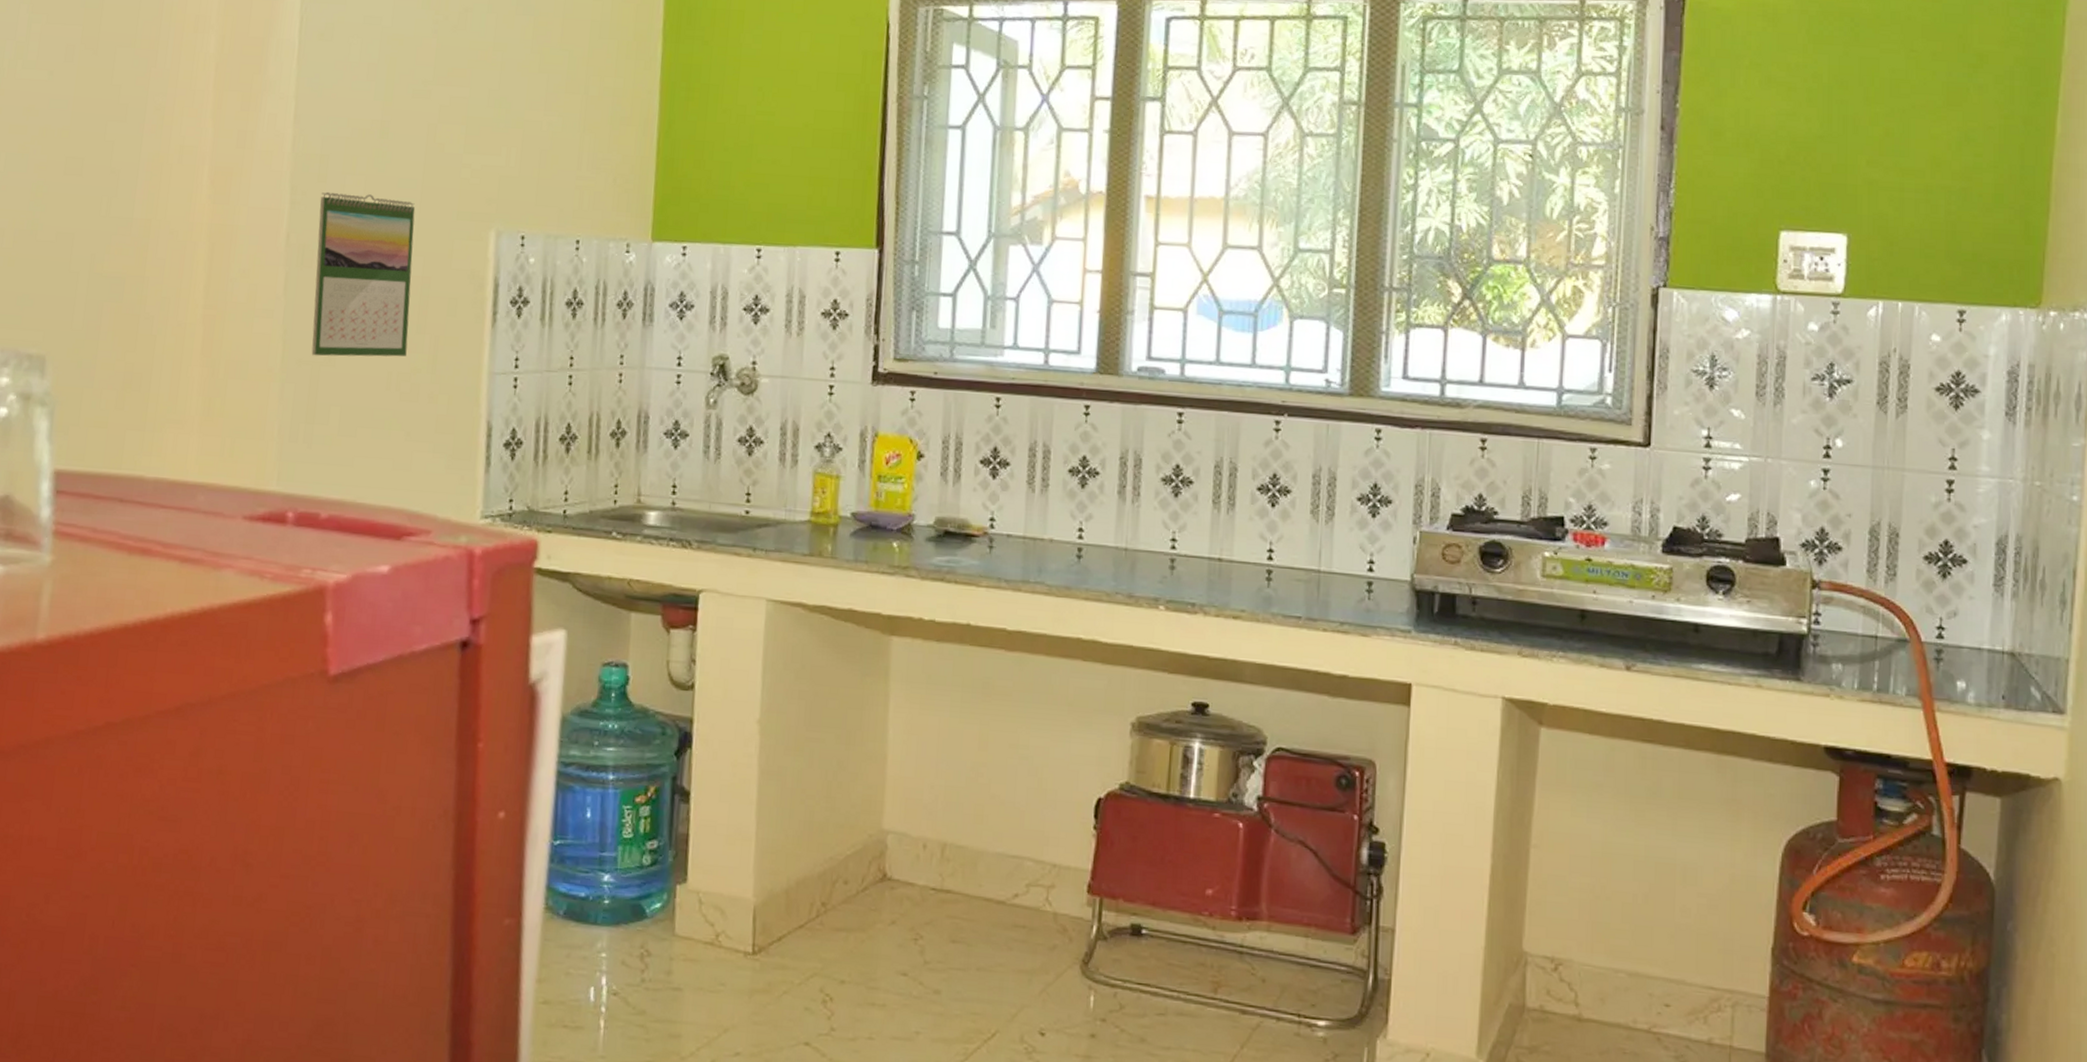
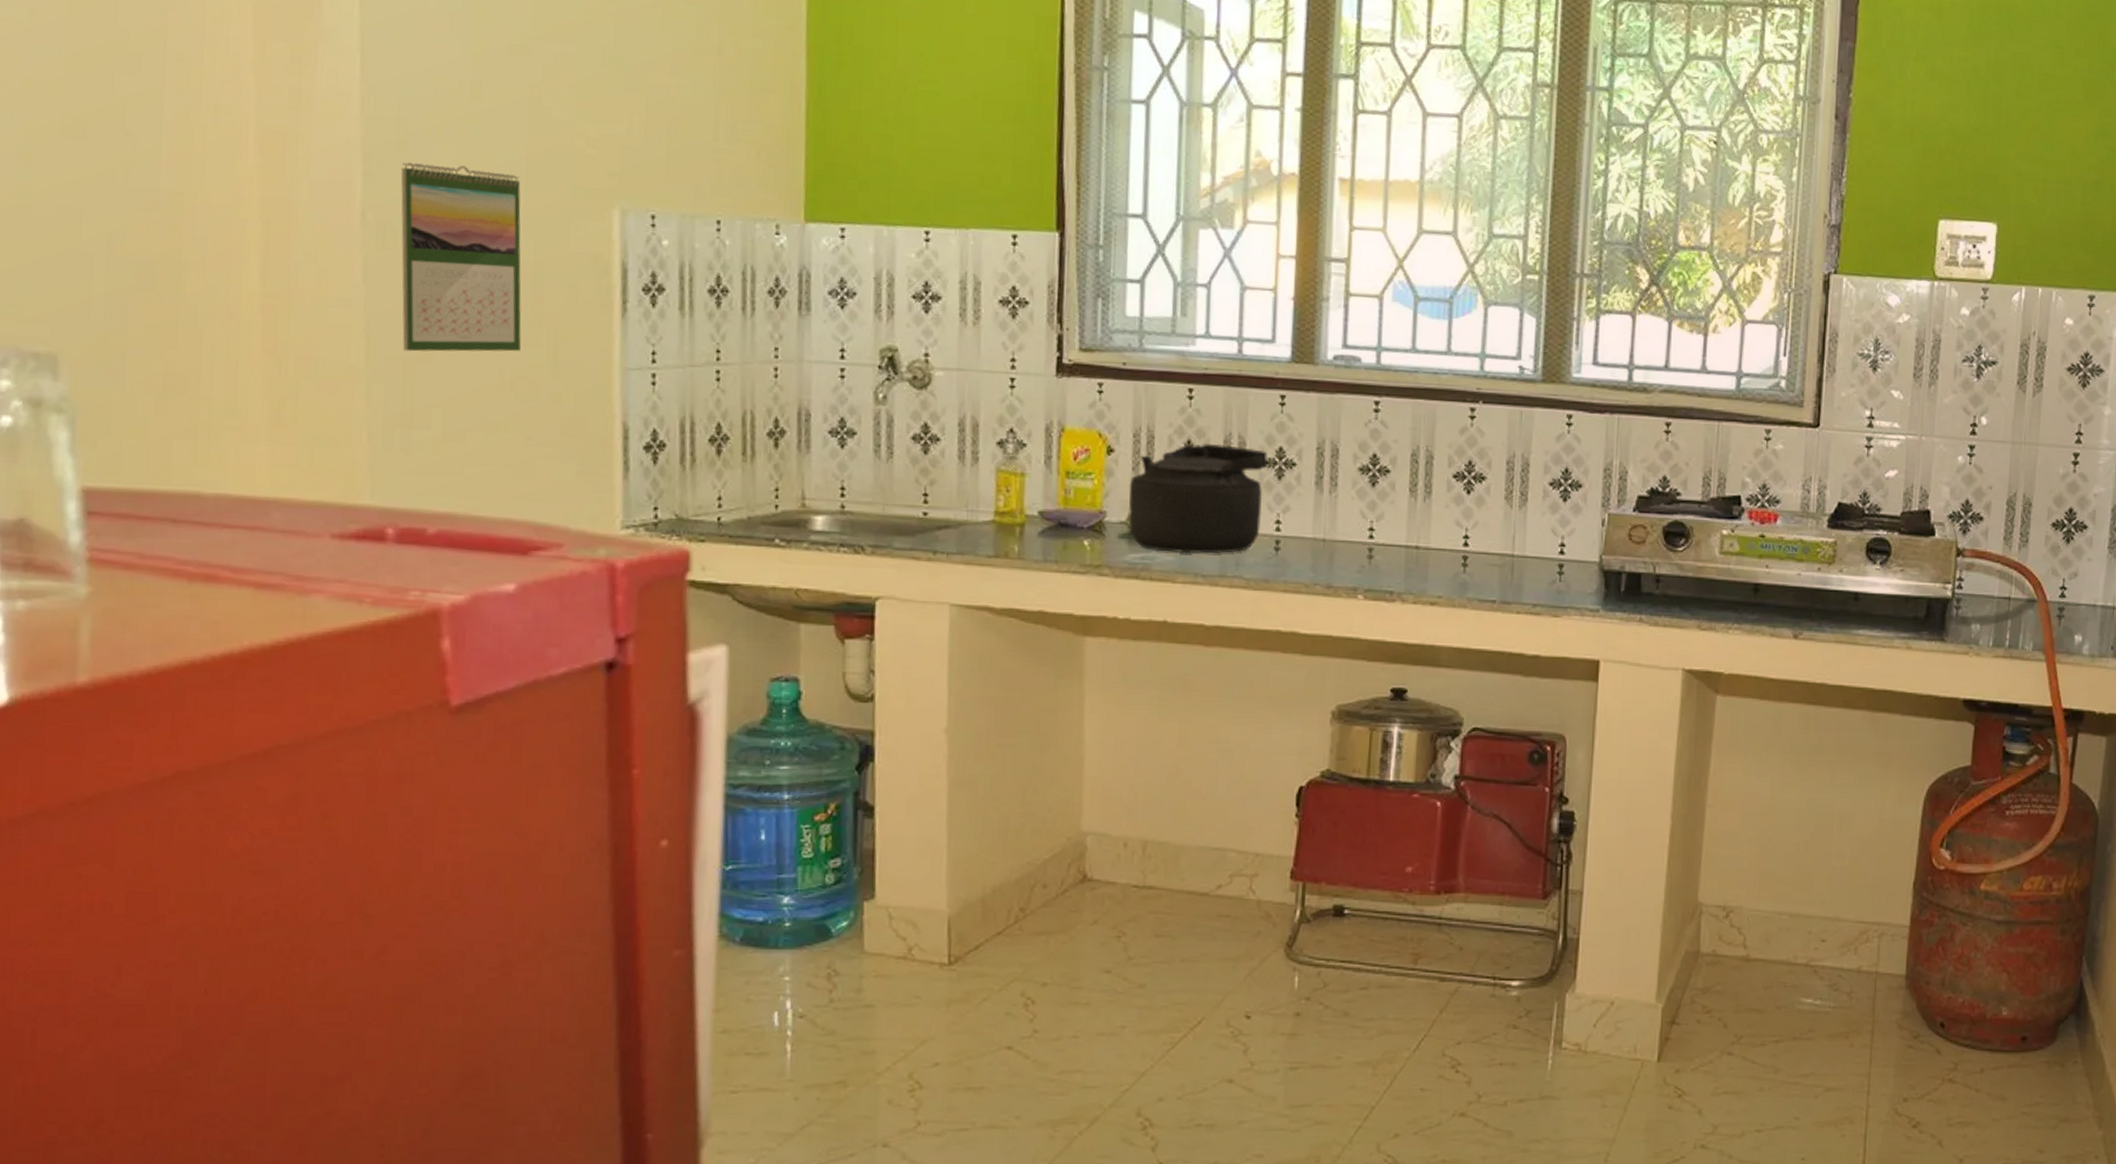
kettle: none [935,451,1072,559] -> present [1128,443,1269,554]

